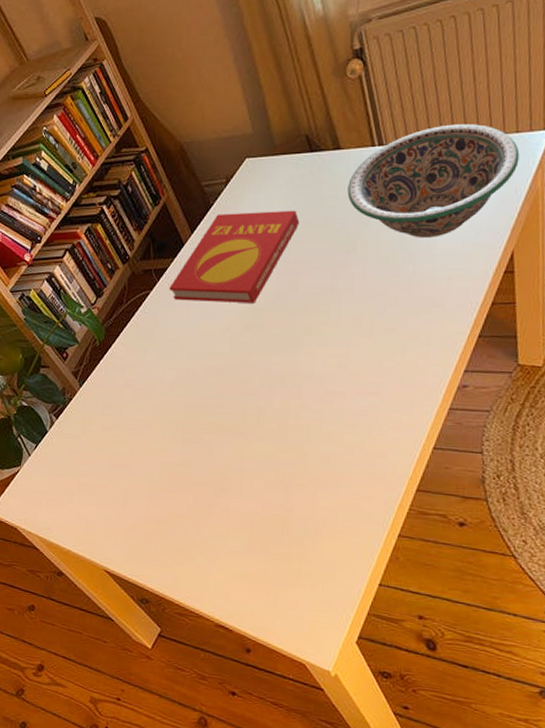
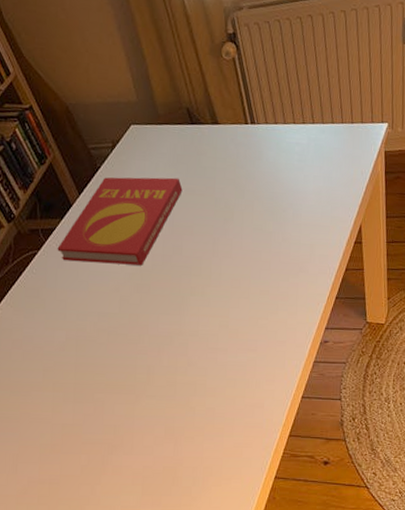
decorative bowl: present [347,124,520,239] -> none [225,110,364,211]

